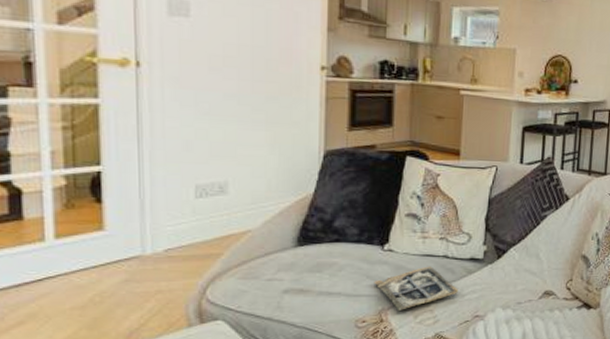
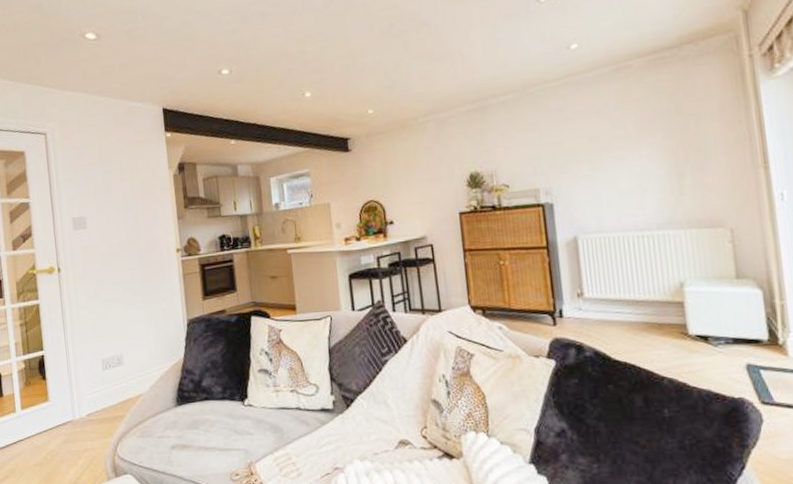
magazine: present [374,266,458,310] -> none [240,419,315,464]

